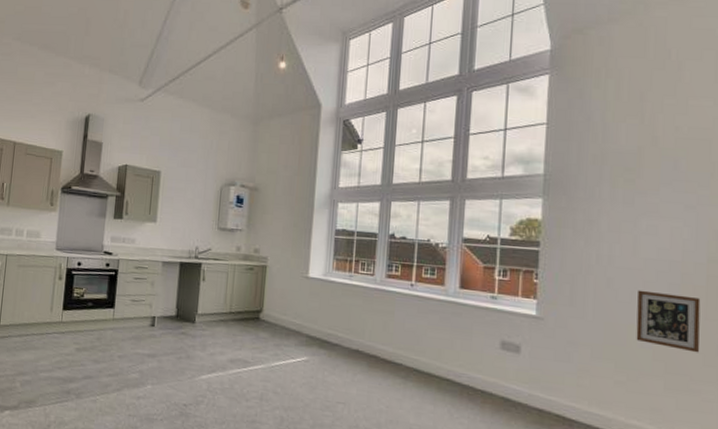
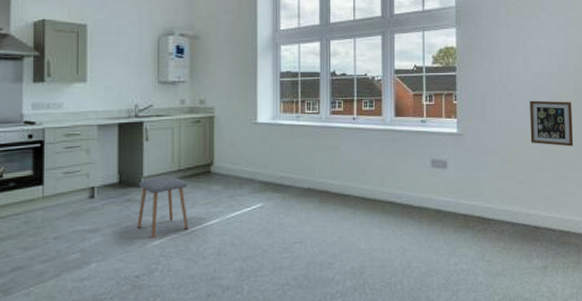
stool: none [188,316,237,373] -> present [137,175,189,238]

